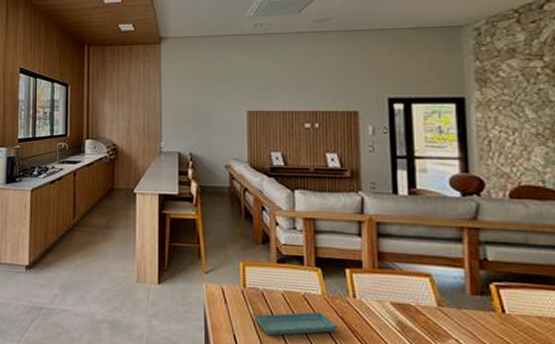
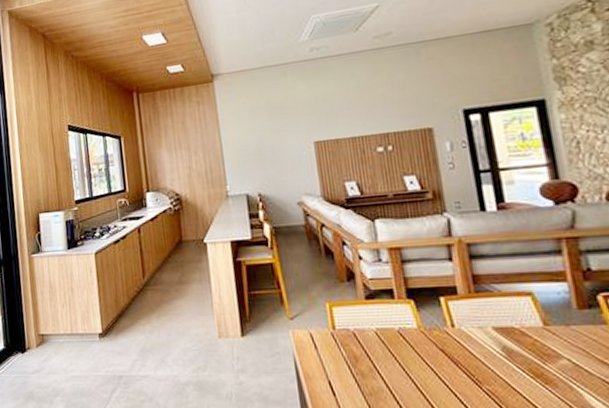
saucer: present [255,311,338,336] -> none [349,346,439,378]

